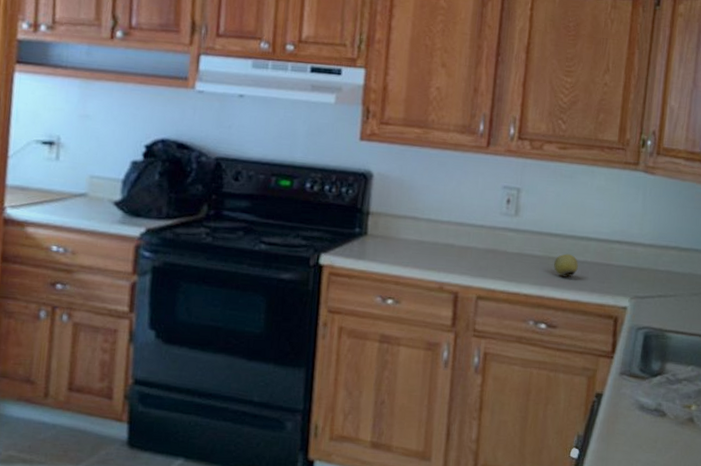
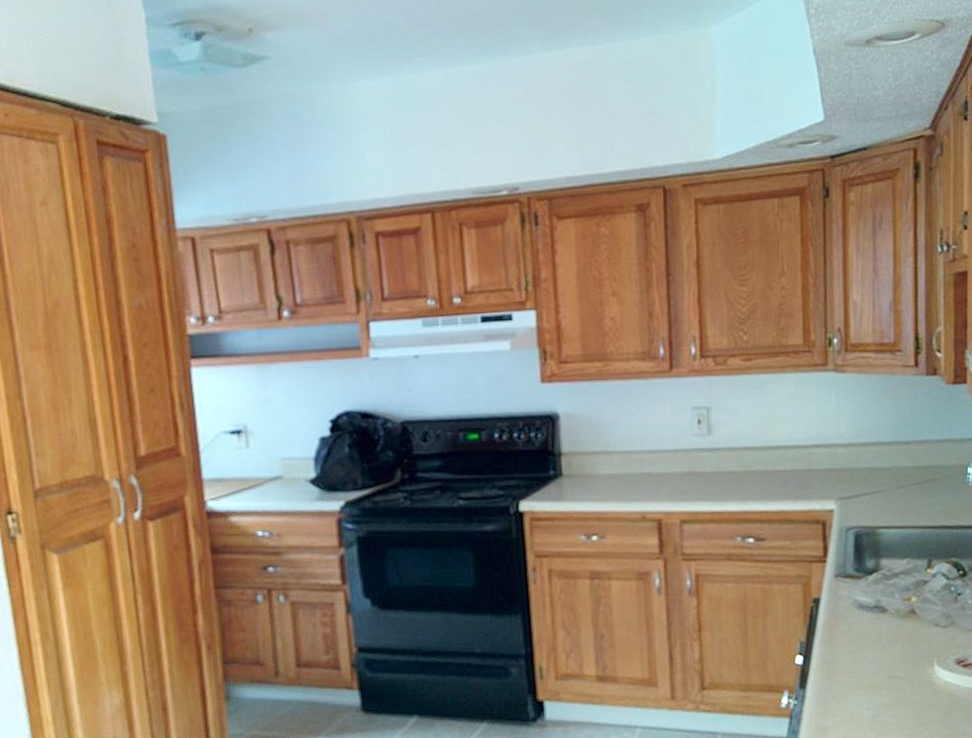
fruit: present [554,253,578,277] -> none [754,465,779,489]

